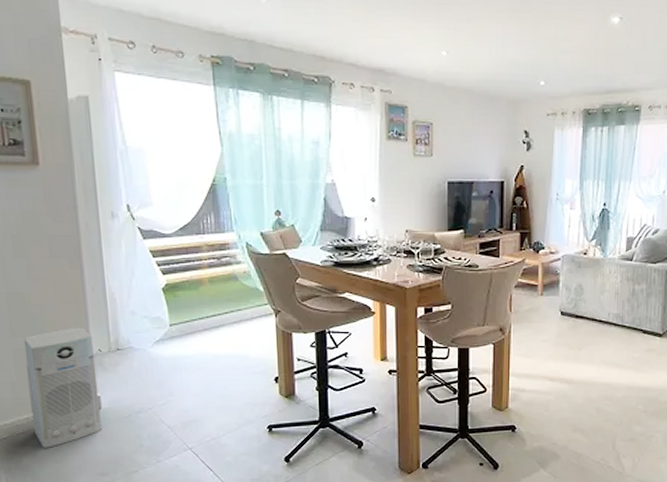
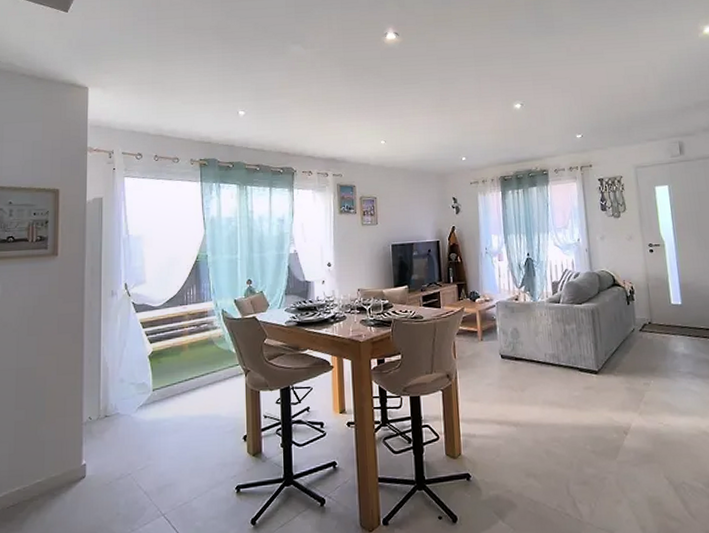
air purifier: present [24,327,102,448] -> none [23,397,85,521]

